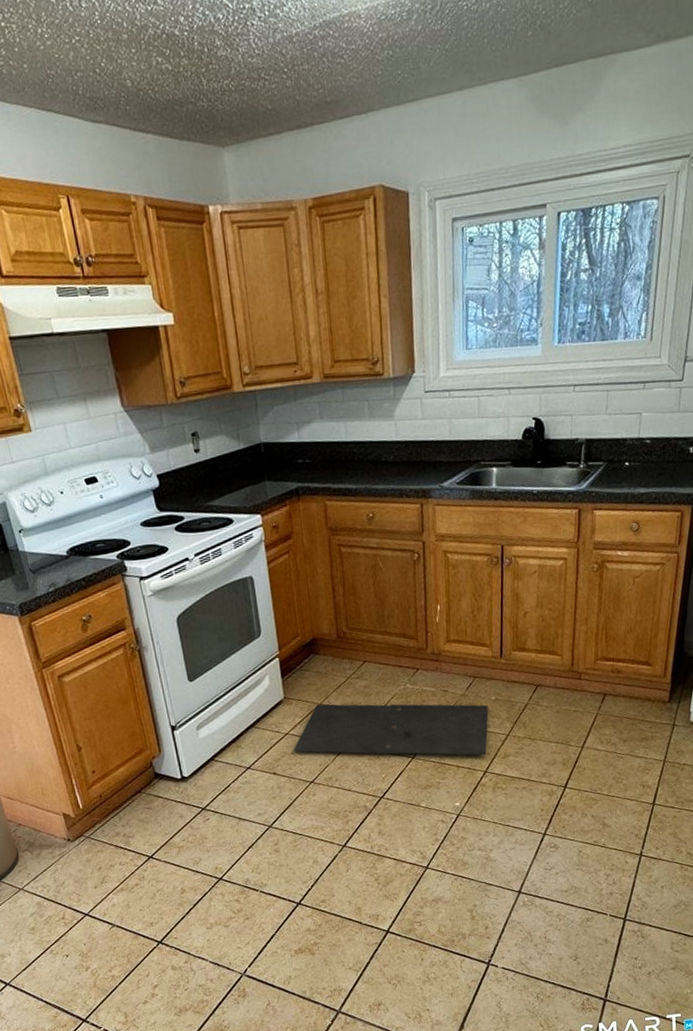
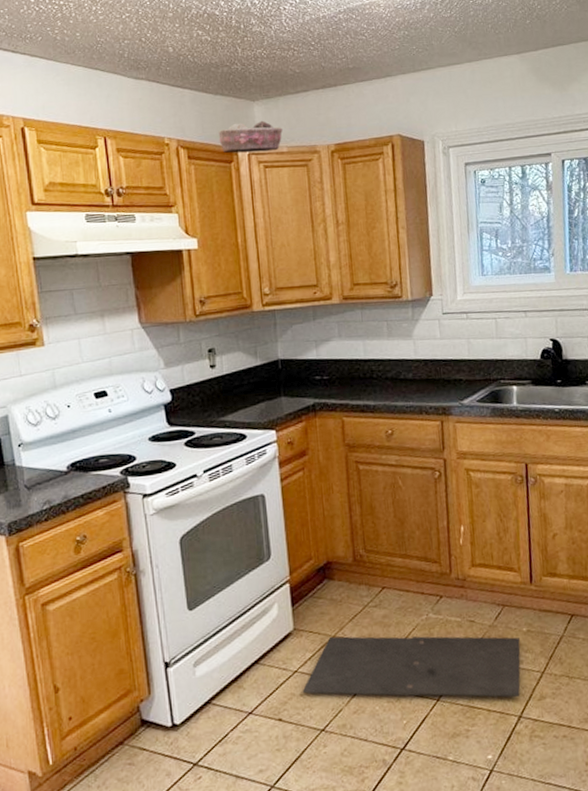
decorative basket: none [187,171,256,213] -> present [218,120,283,154]

